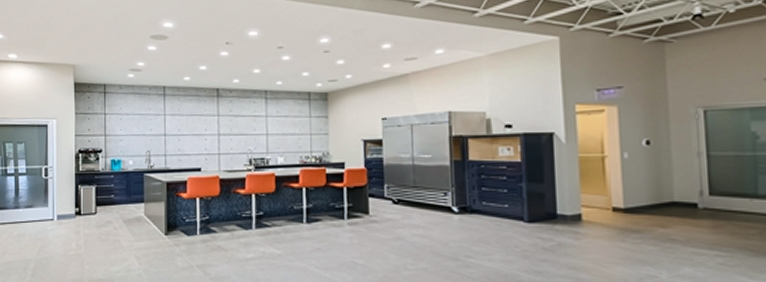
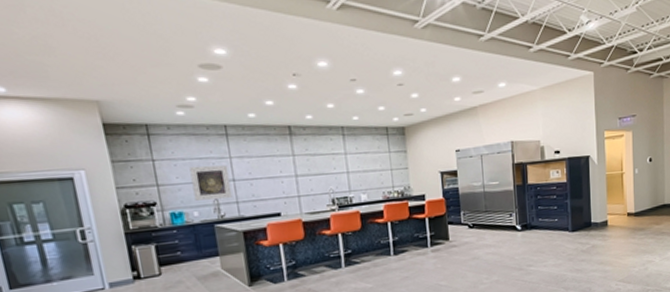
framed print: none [131,120,162,151] -> present [189,165,232,201]

